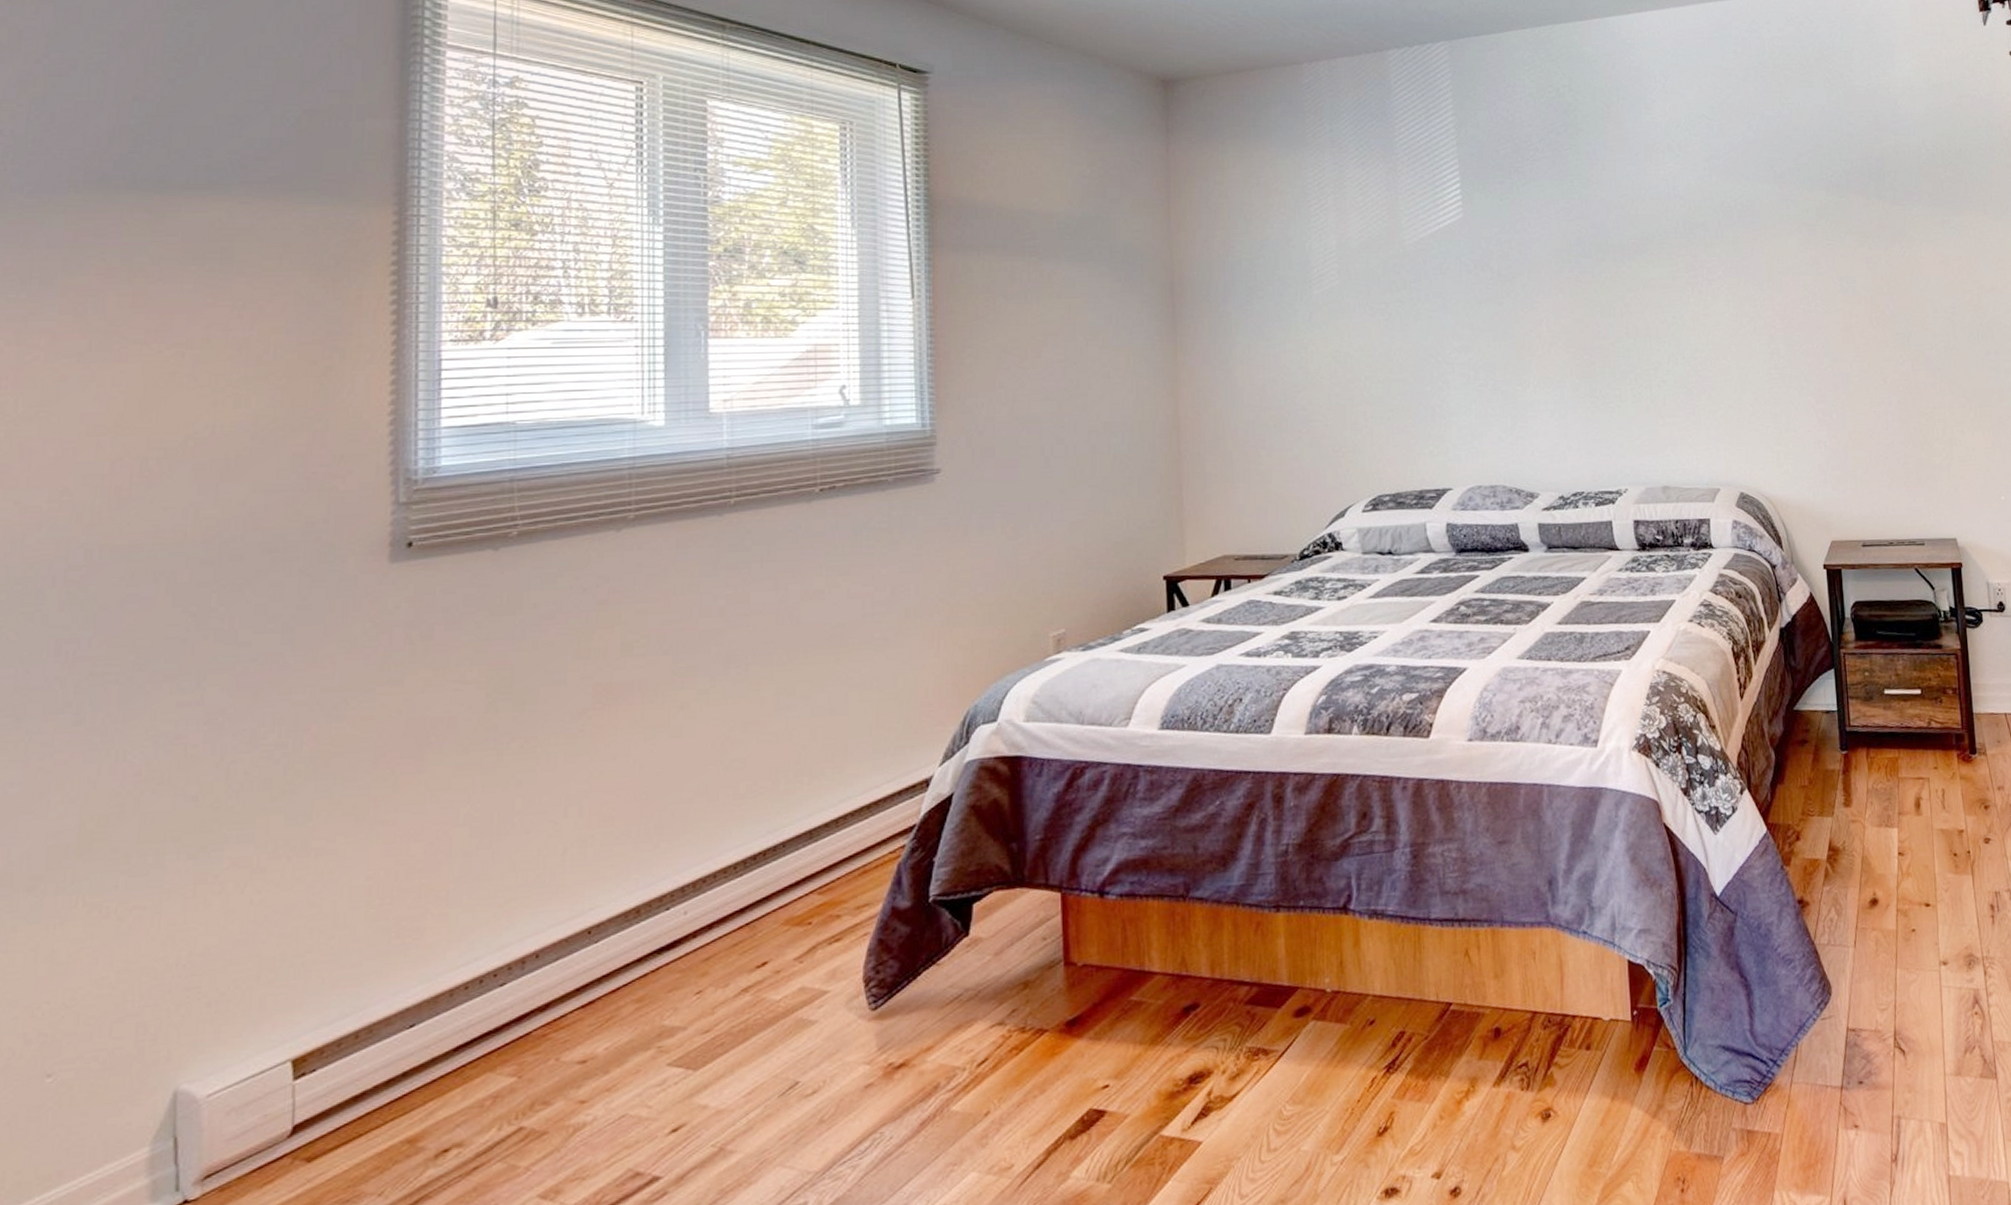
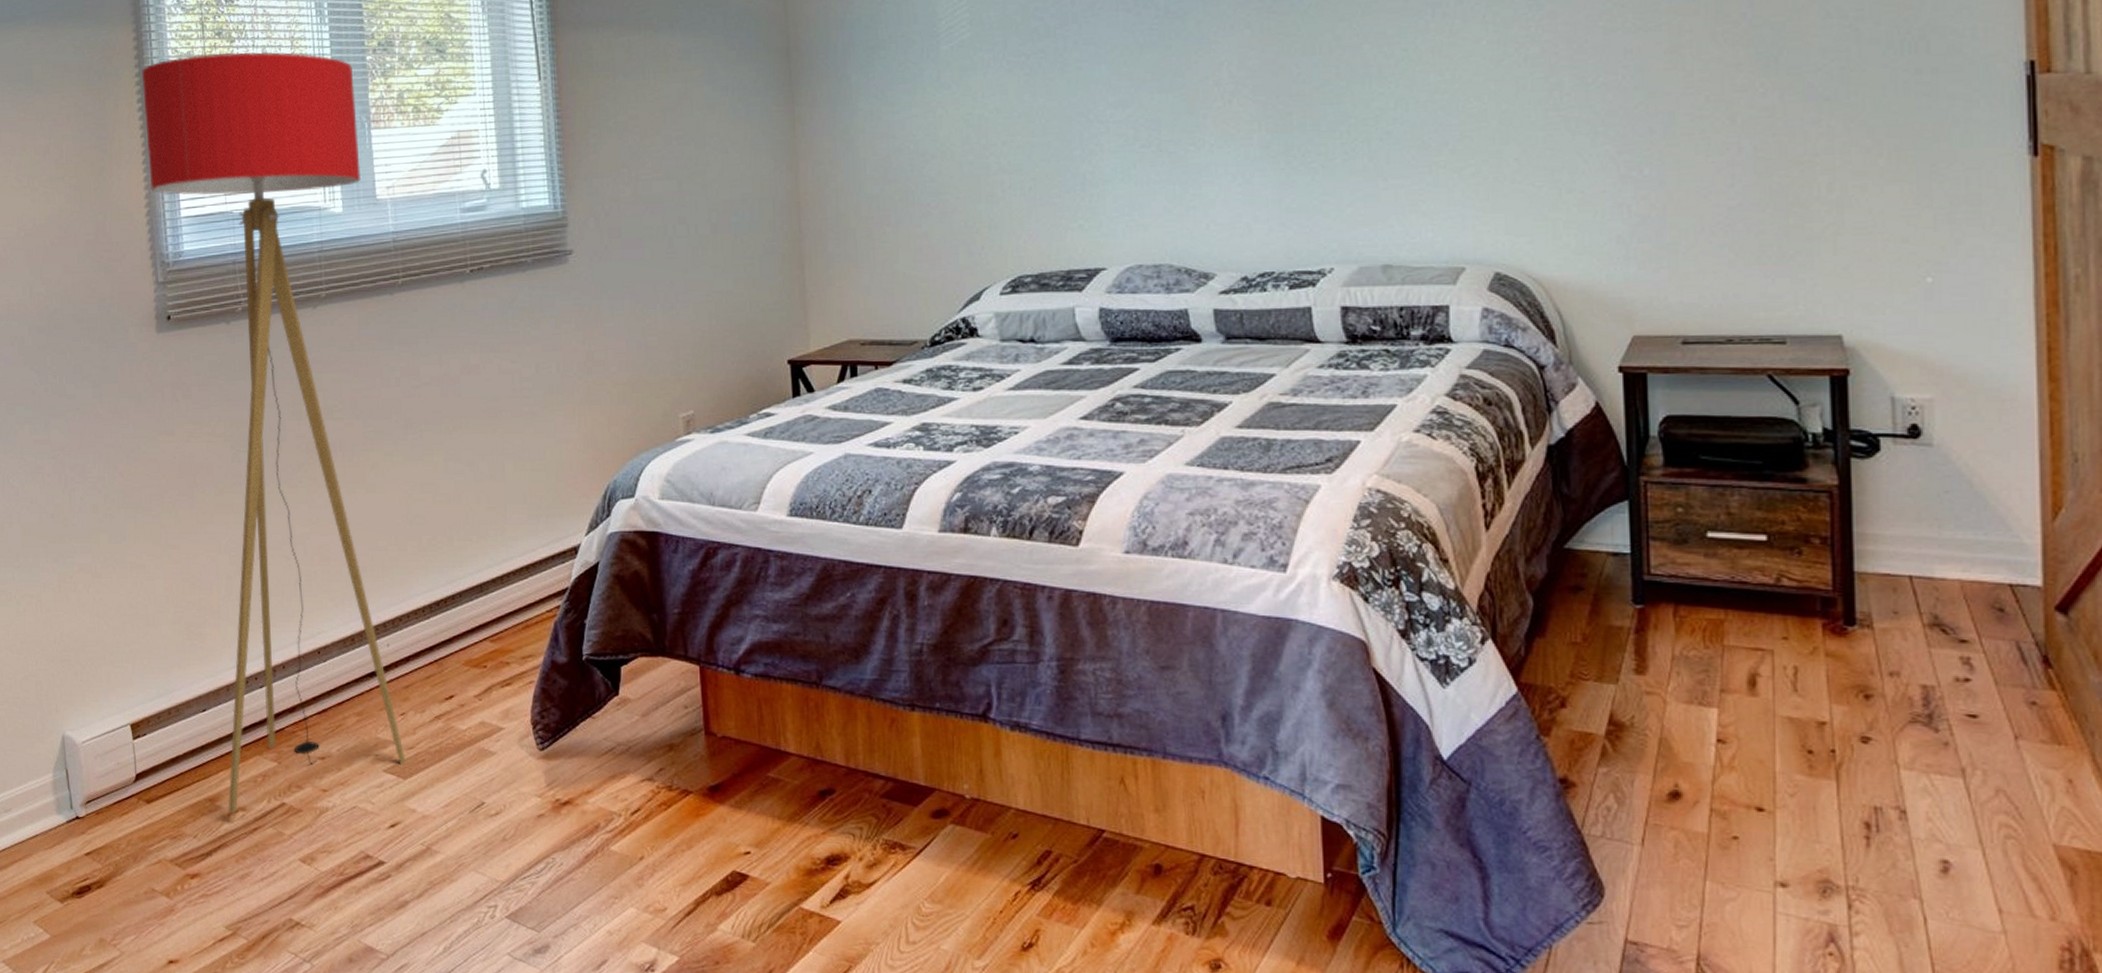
floor lamp: none [398,246,699,1155] -> present [141,51,406,815]

